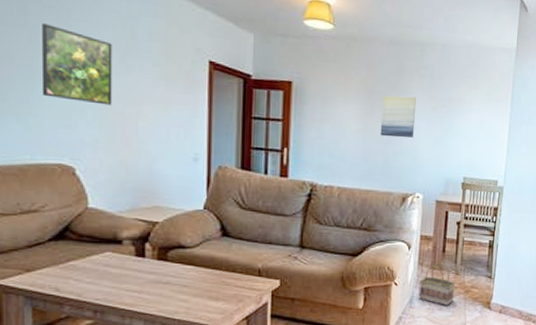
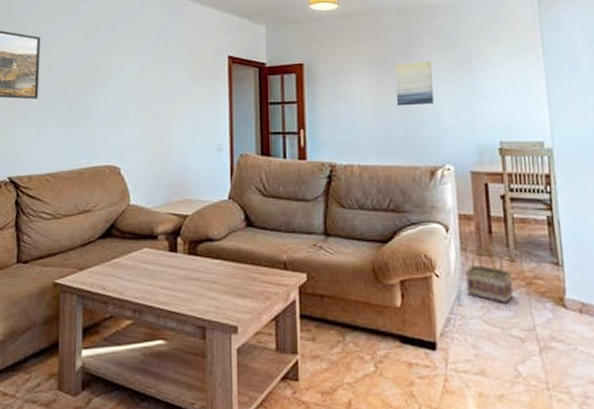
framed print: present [41,22,113,106] -> none [97,45,150,108]

